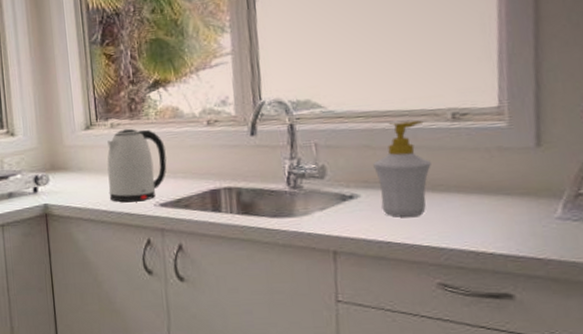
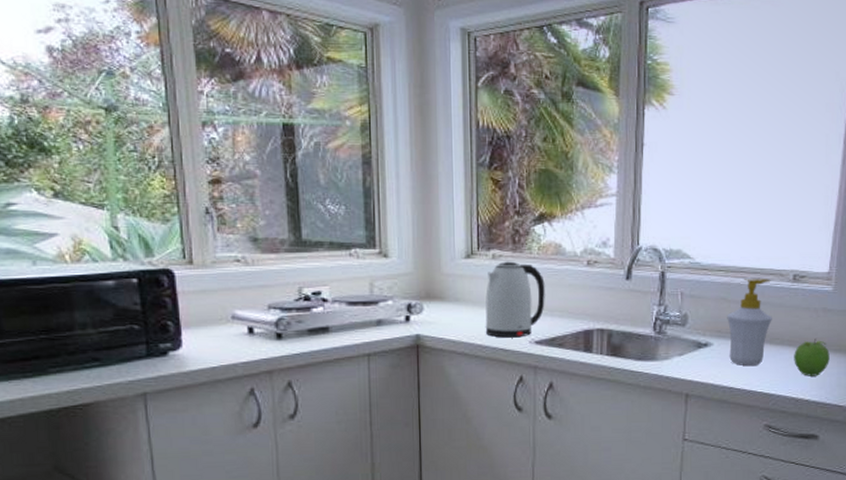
fruit: none [465,182,516,226] -> present [794,339,830,376]

